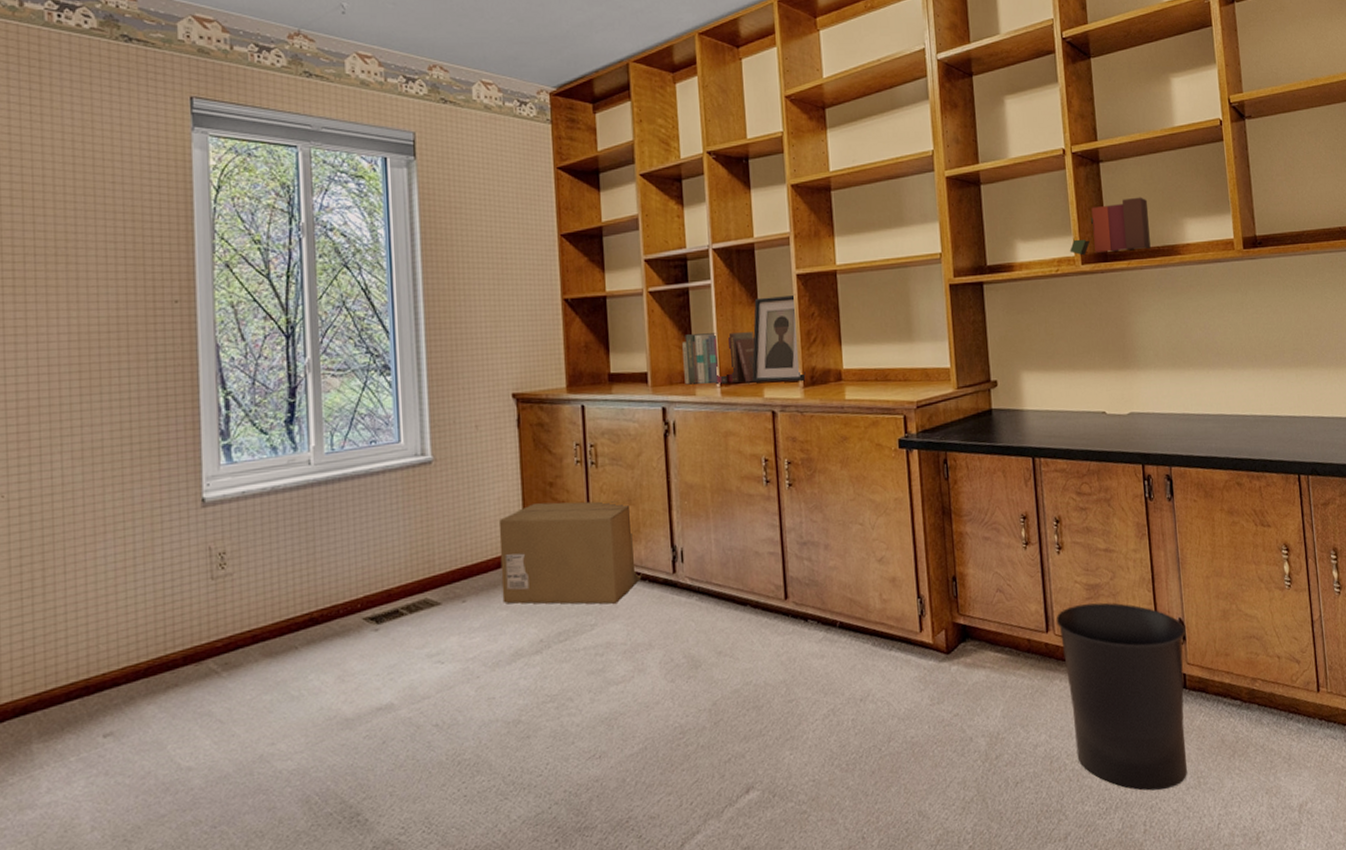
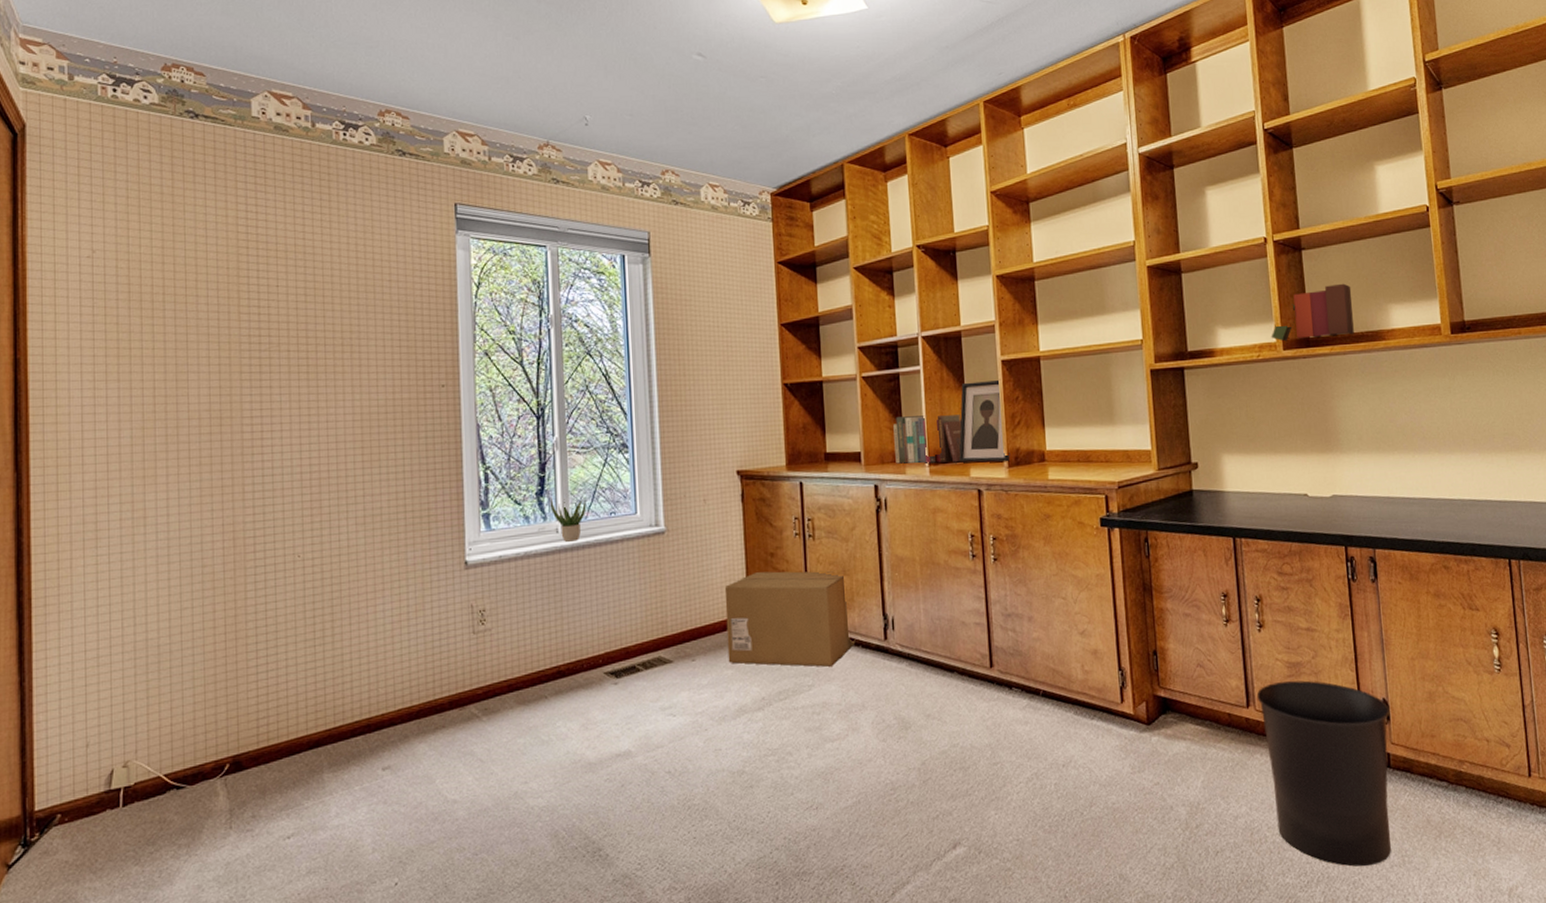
potted plant: none [301,424,343,476] -> present [550,496,586,543]

